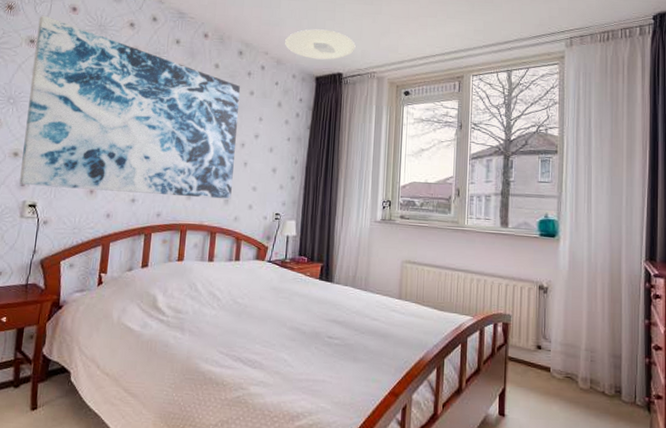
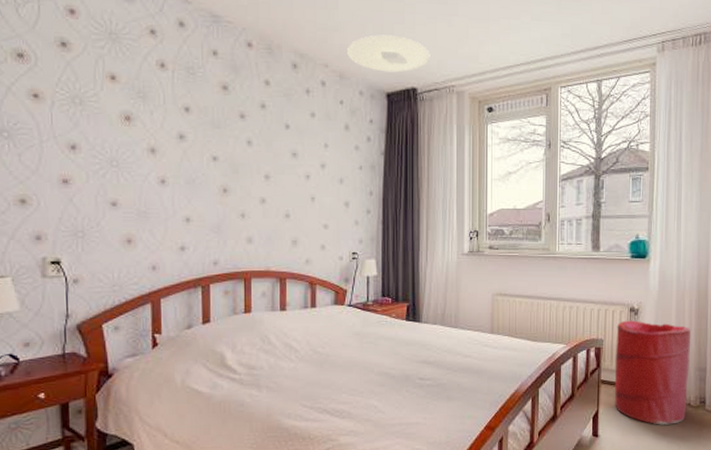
wall art: present [19,15,241,200] -> none [25,20,300,240]
laundry hamper: none [522,298,603,413] -> present [614,320,691,425]

